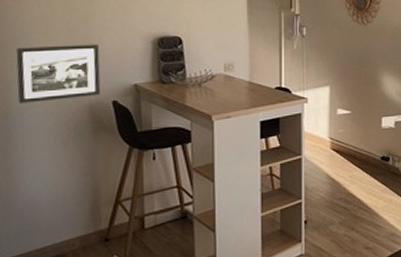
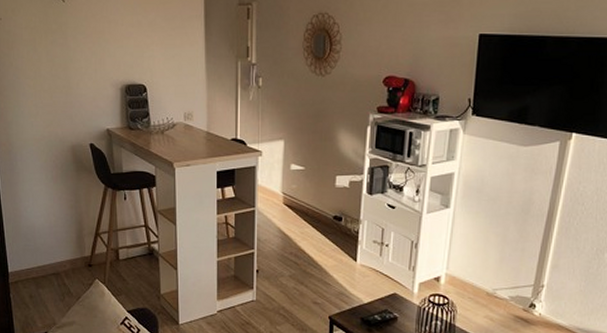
picture frame: present [16,44,101,103] -> none [13,90,80,141]

